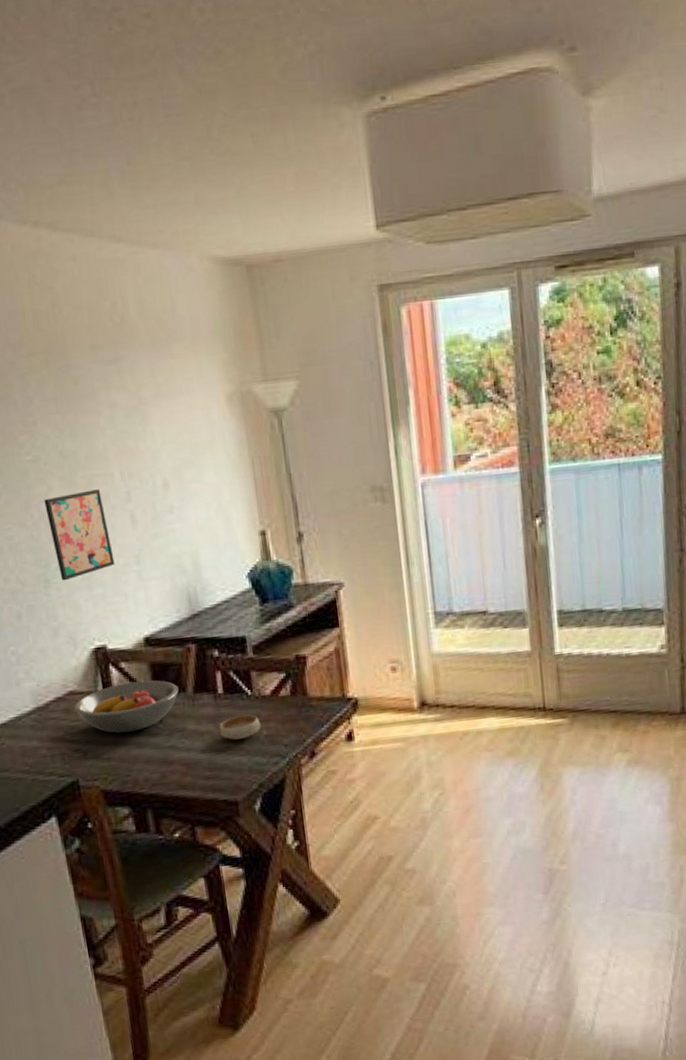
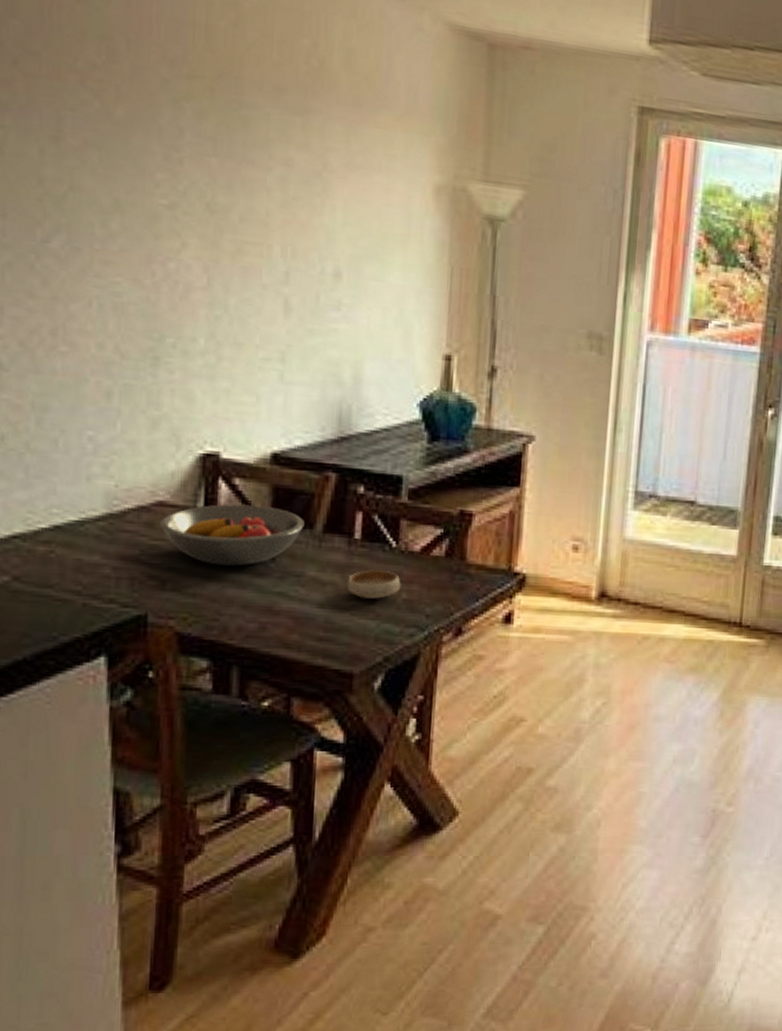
wall art: present [44,489,115,581] -> none [173,256,253,363]

